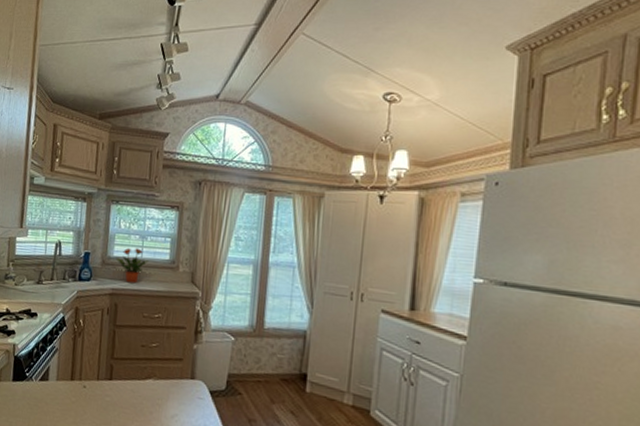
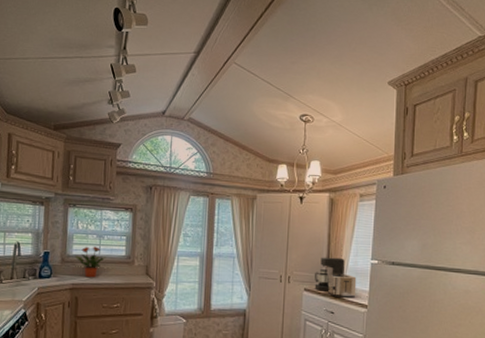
coffee maker: none [395,271,437,315] -> present [314,257,345,291]
toaster: none [412,293,453,326] -> present [327,274,357,299]

